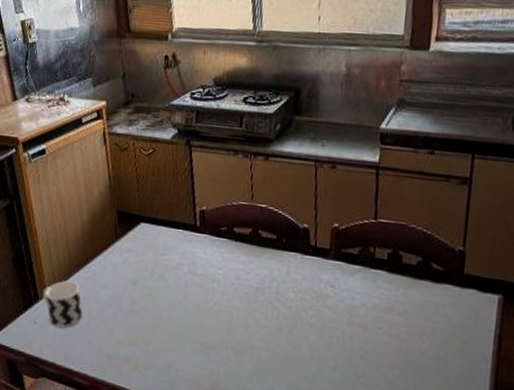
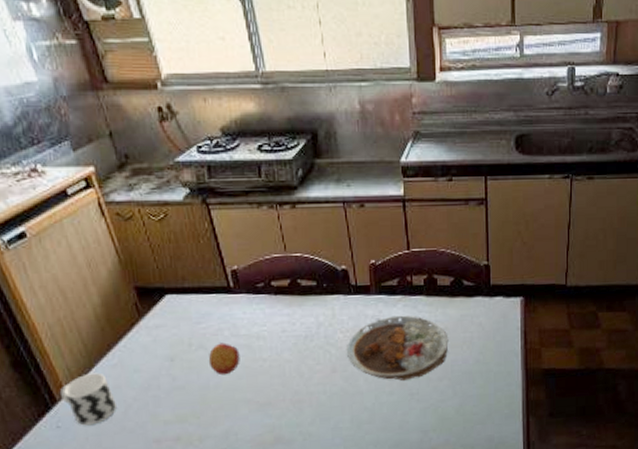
fruit: none [165,277,194,310] -> present [208,343,240,376]
plate: none [295,285,407,359] -> present [347,315,449,381]

